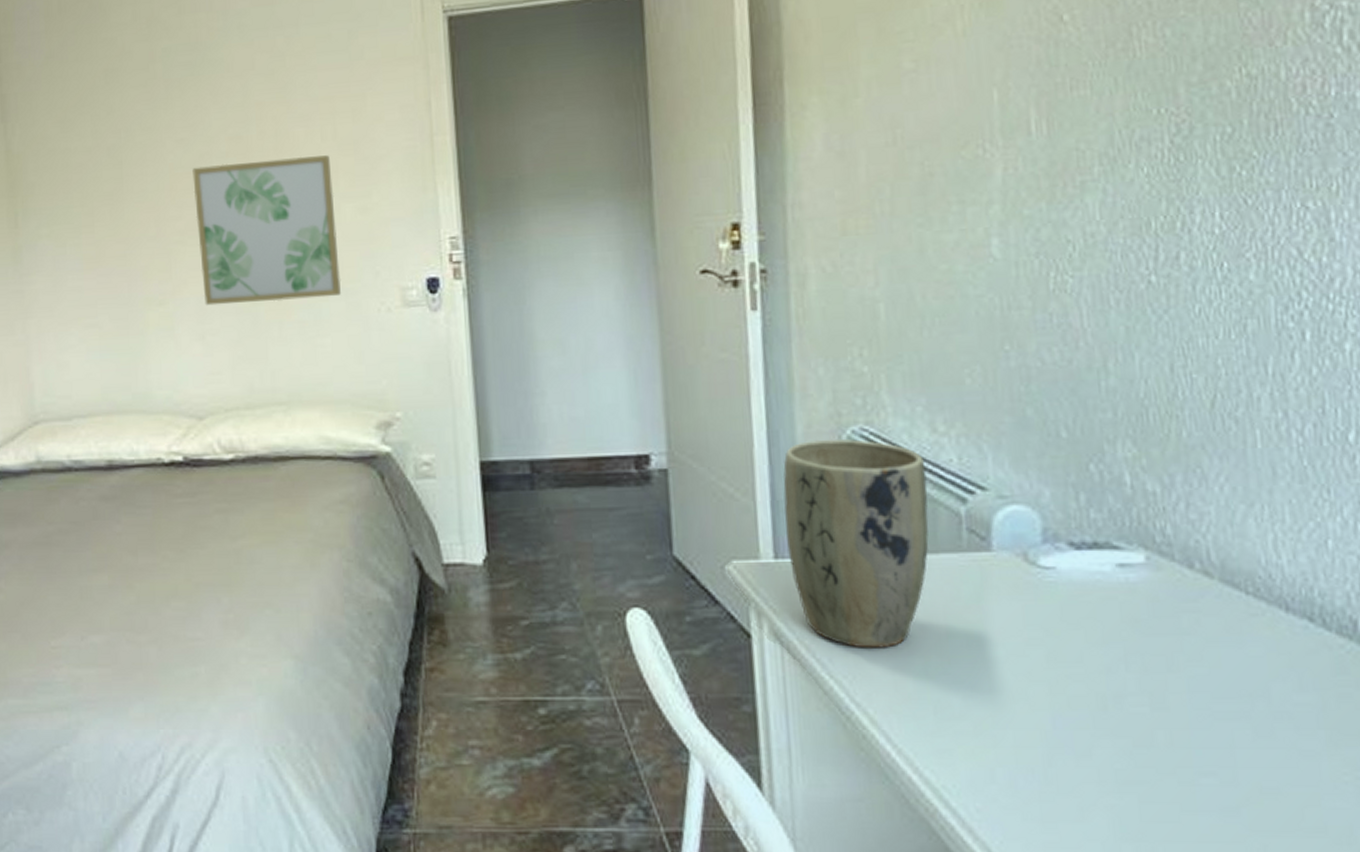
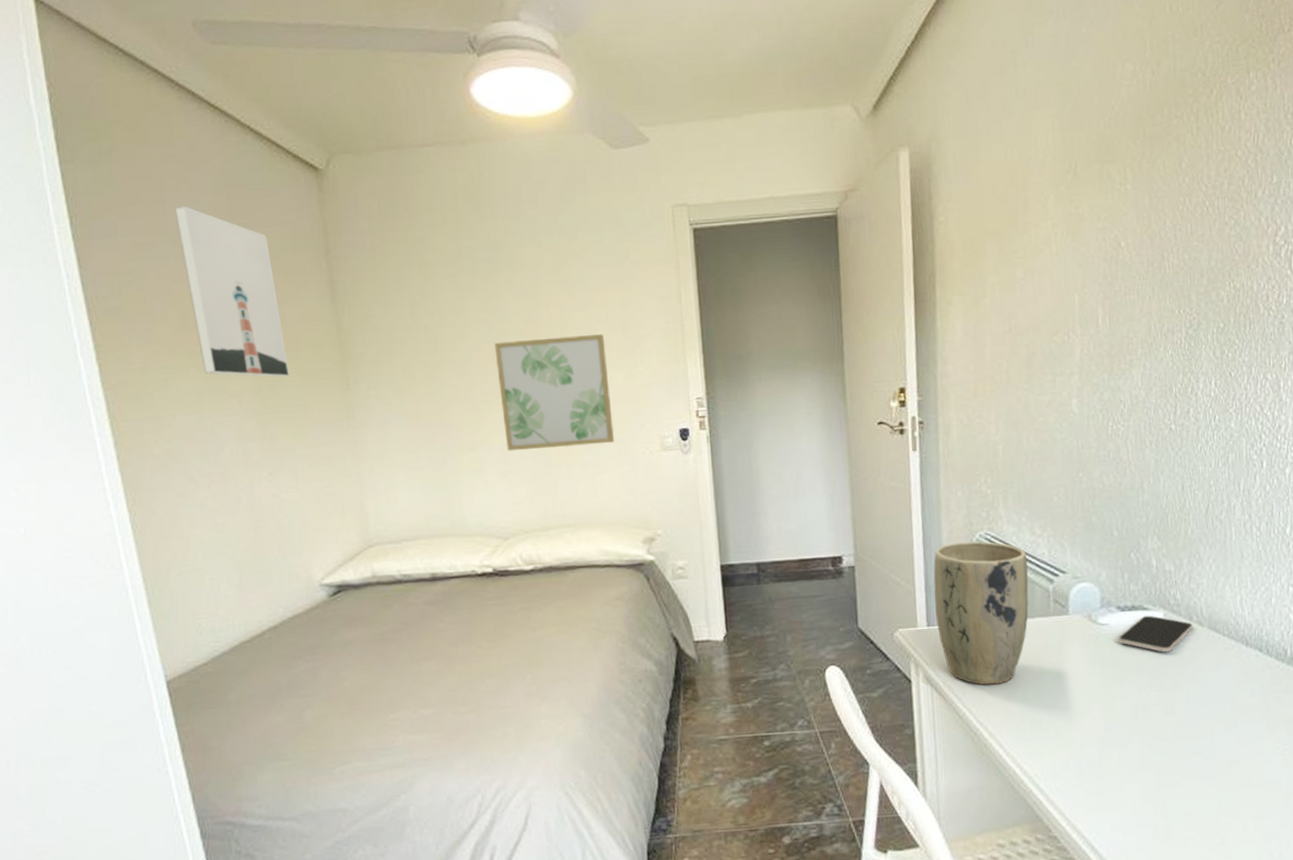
smartphone: none [1072,557,1196,614] -> present [1118,615,1193,652]

